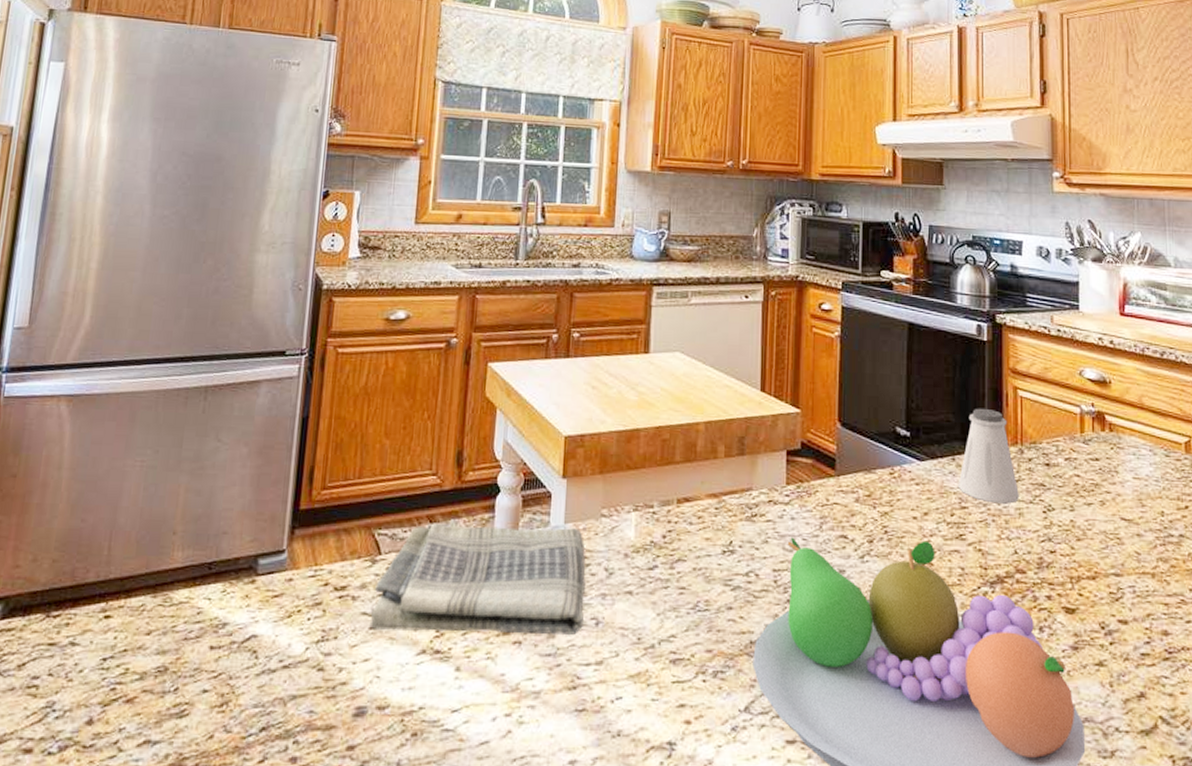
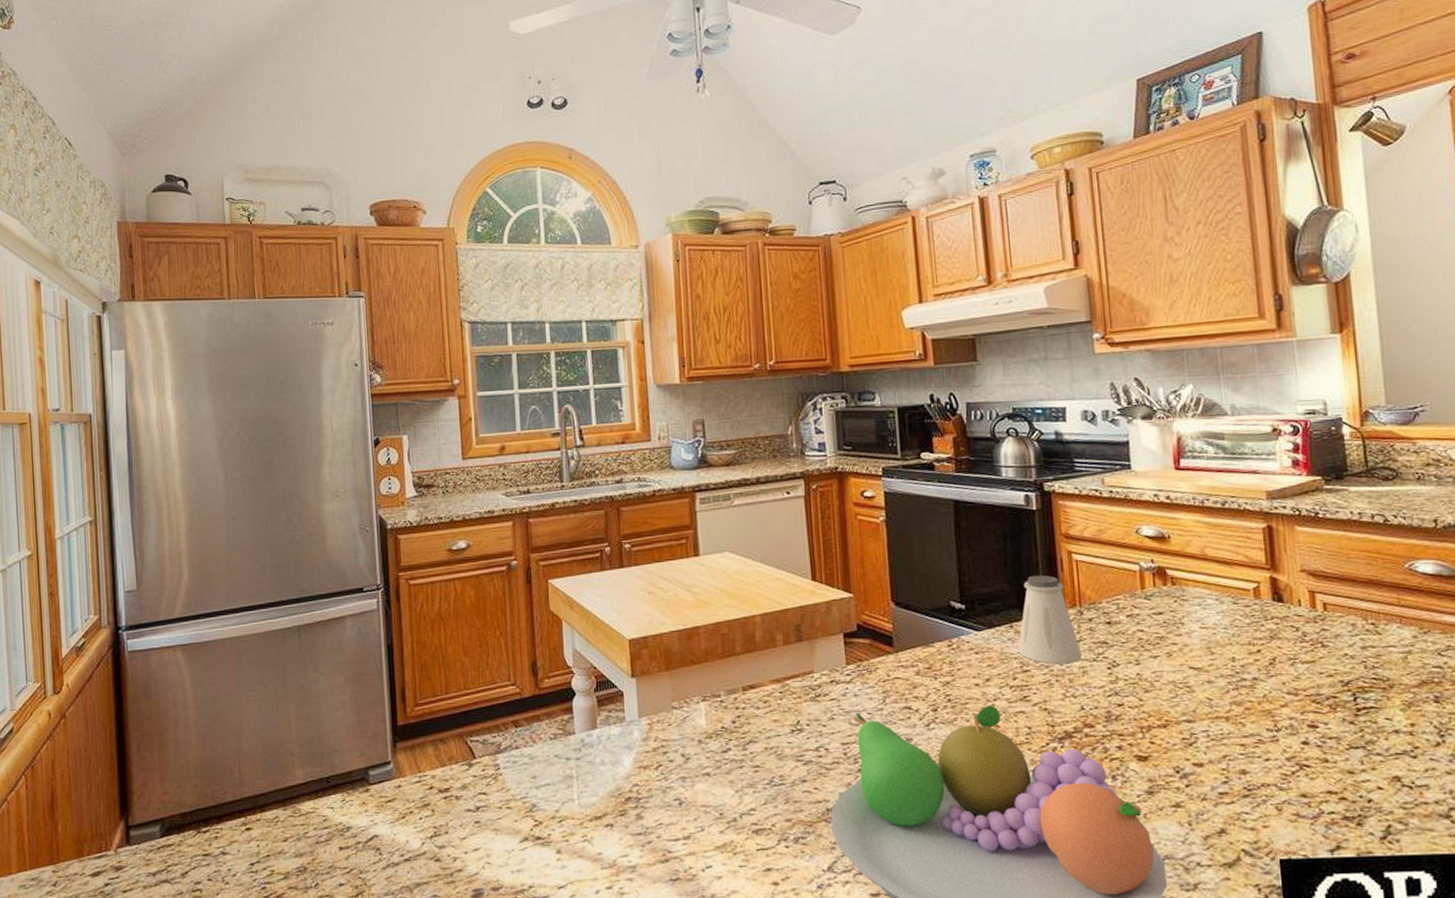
dish towel: present [369,523,585,635] -> none [474,720,669,823]

